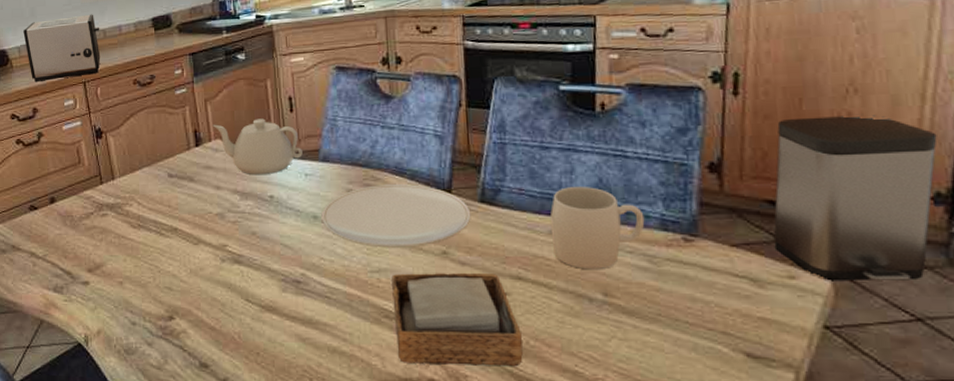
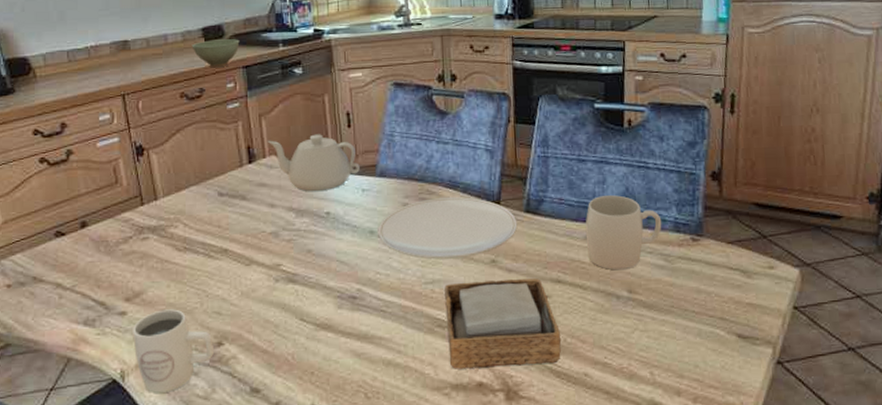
toaster: present [23,14,101,83] -> none [50,21,143,95]
mug: none [95,282,167,359] -> present [133,309,215,393]
bowl: none [143,27,186,56] -> present [191,39,240,68]
pedal bin: present [773,115,938,280] -> none [758,130,872,268]

